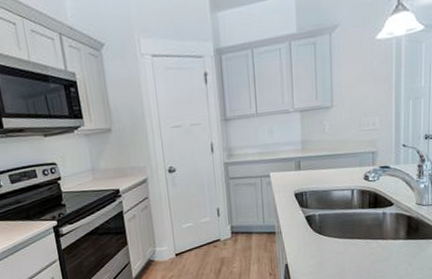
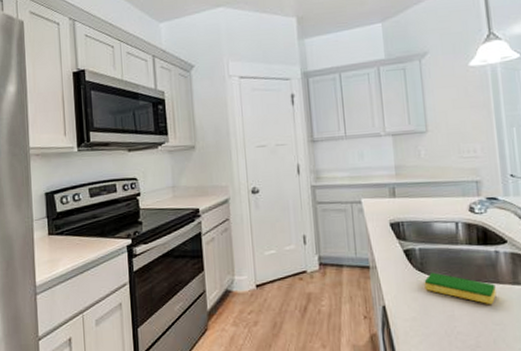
dish sponge: none [321,233,380,257] -> present [424,272,496,304]

